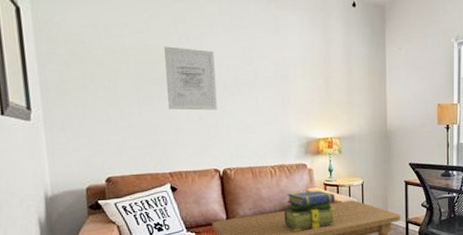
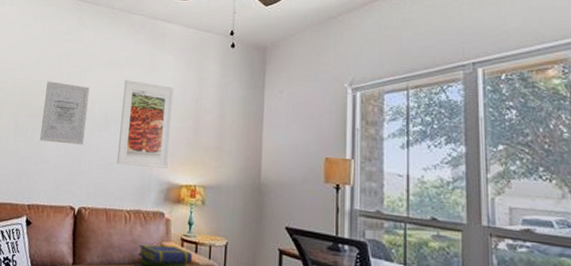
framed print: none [251,42,304,126] -> present [117,80,174,168]

